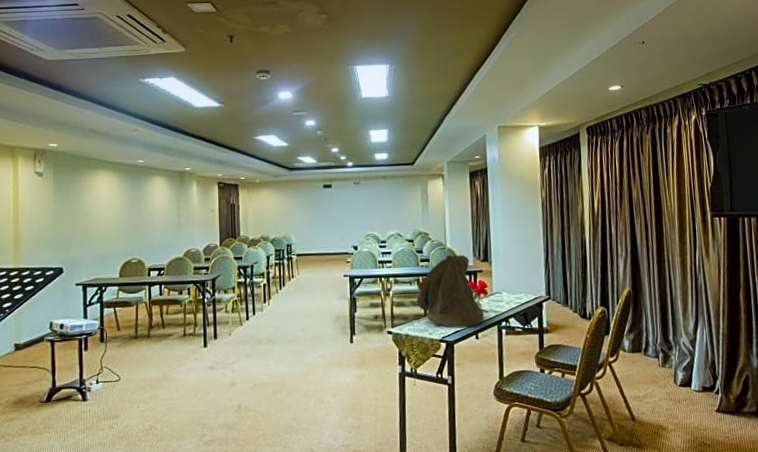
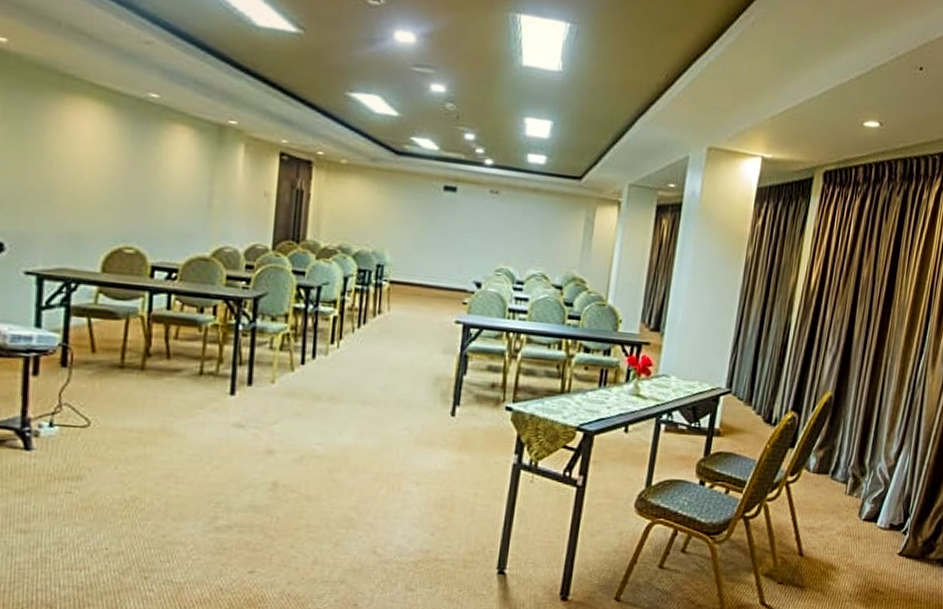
bag: present [416,254,485,328] -> none [553,314,642,417]

